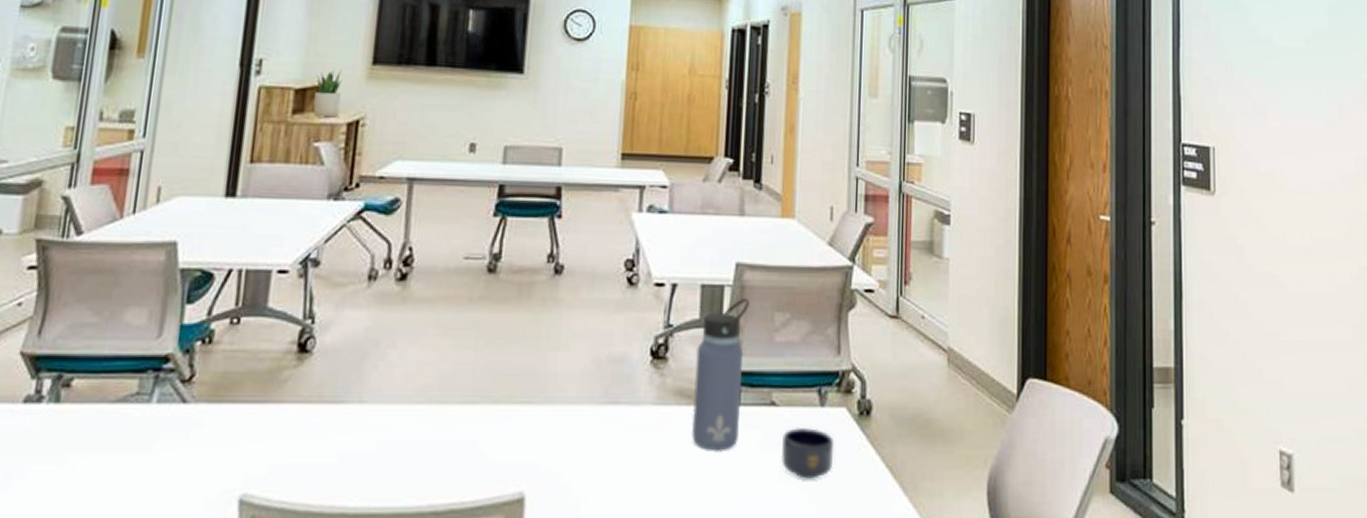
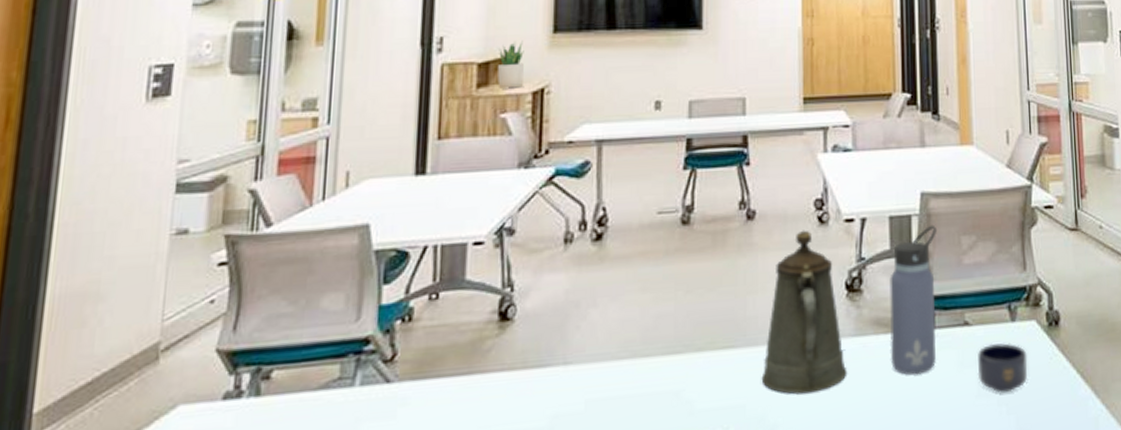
coffee pot: none [557,290,646,458] -> present [761,230,847,395]

